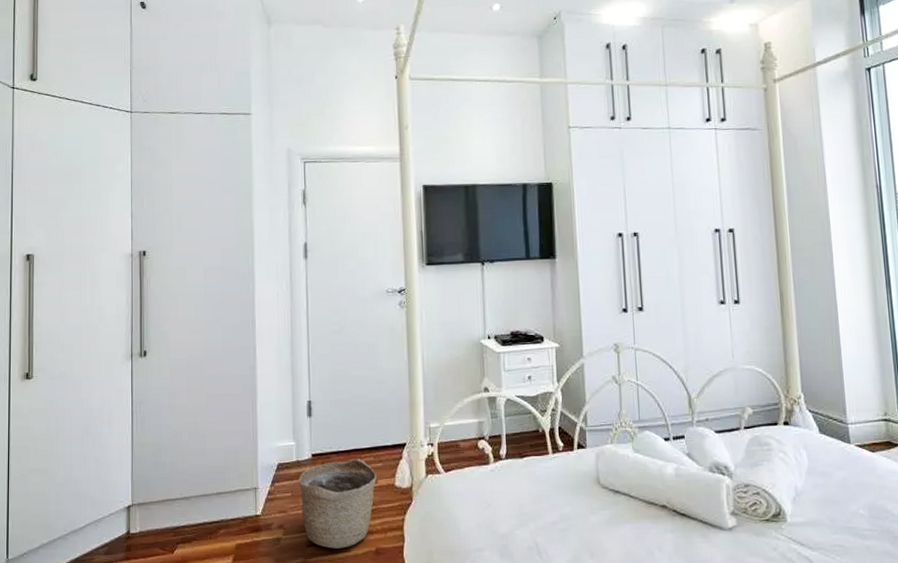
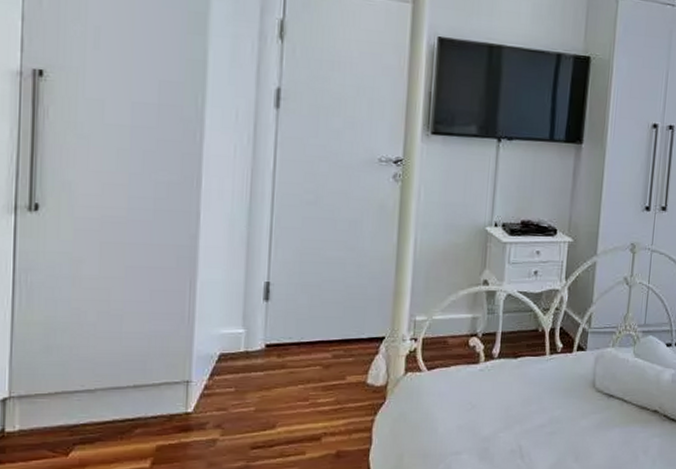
basket: present [298,458,377,549] -> none [245,351,345,452]

